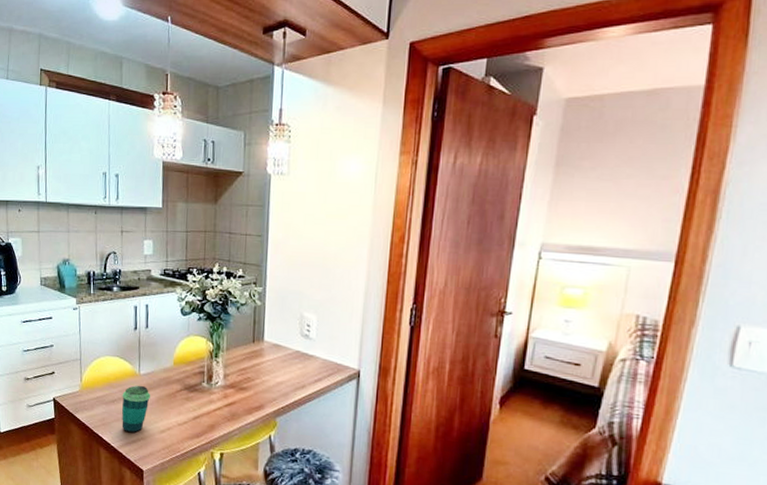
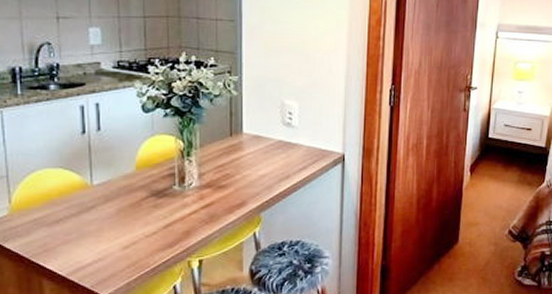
cup: present [121,385,150,433] -> none [69,198,108,256]

